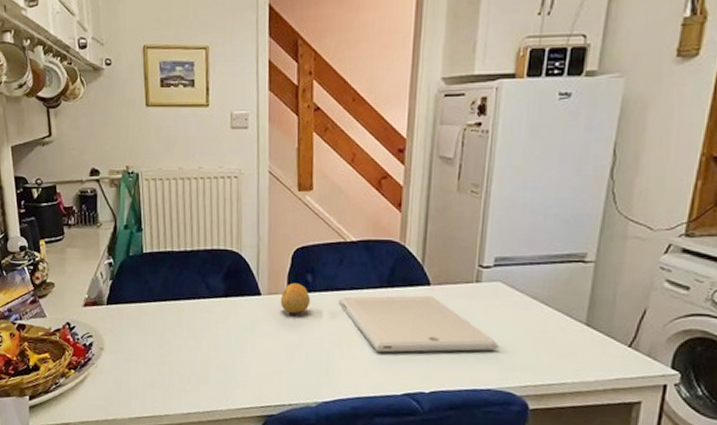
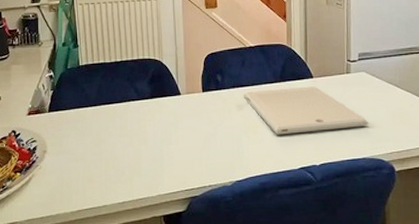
fruit: present [280,282,311,314] -> none [196,82,221,109]

